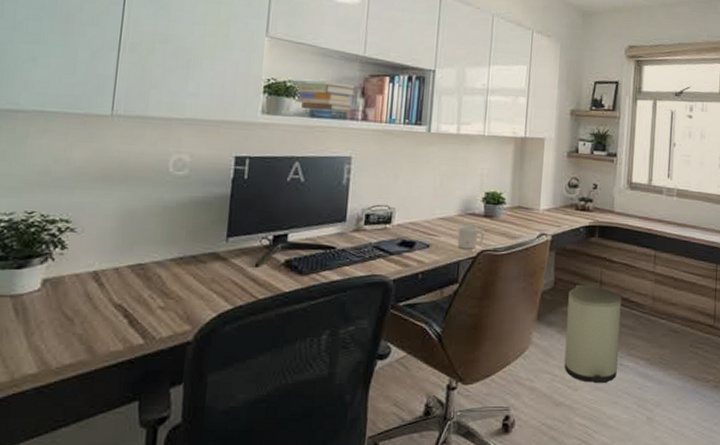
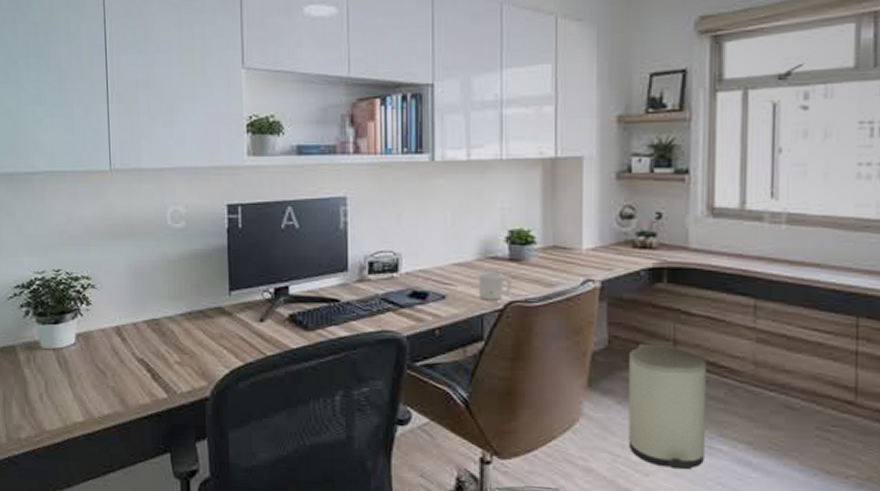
books: present [290,79,355,112] -> none [273,111,342,147]

